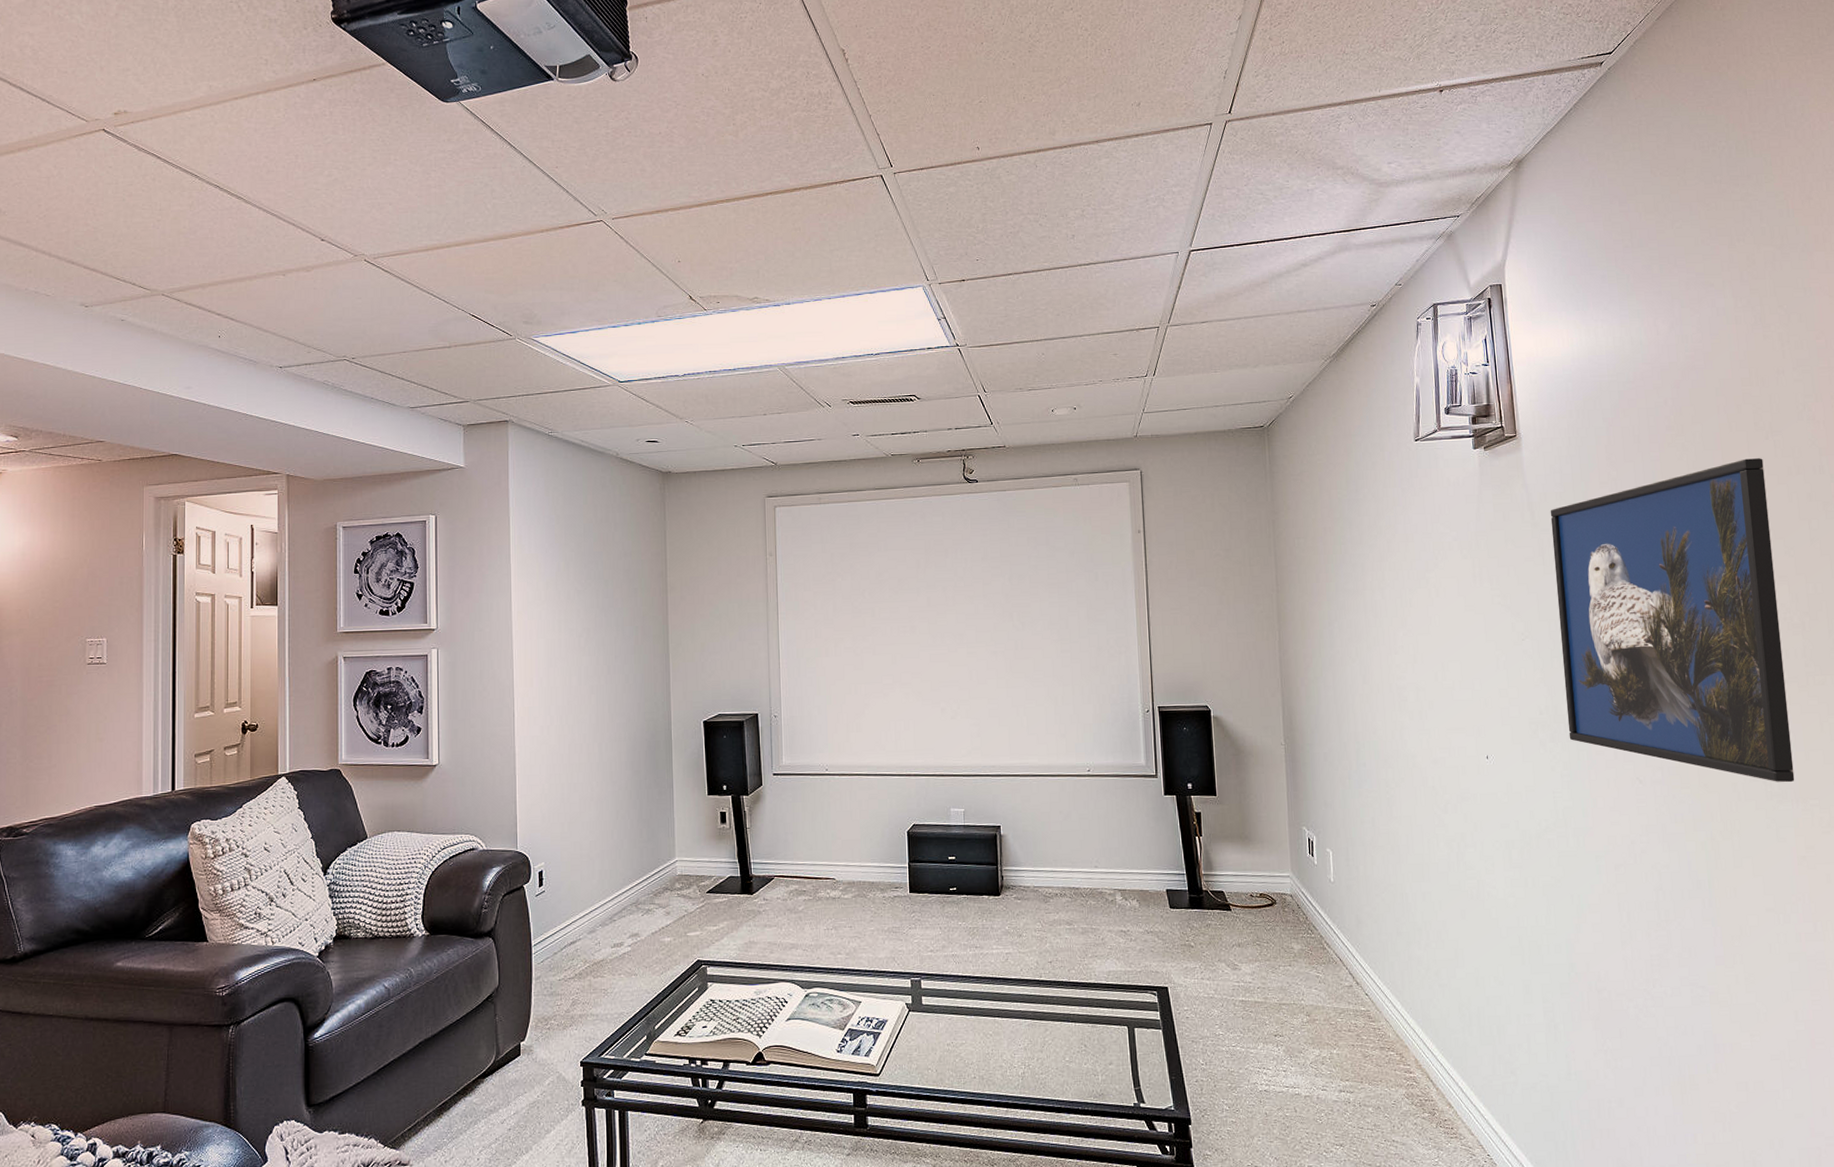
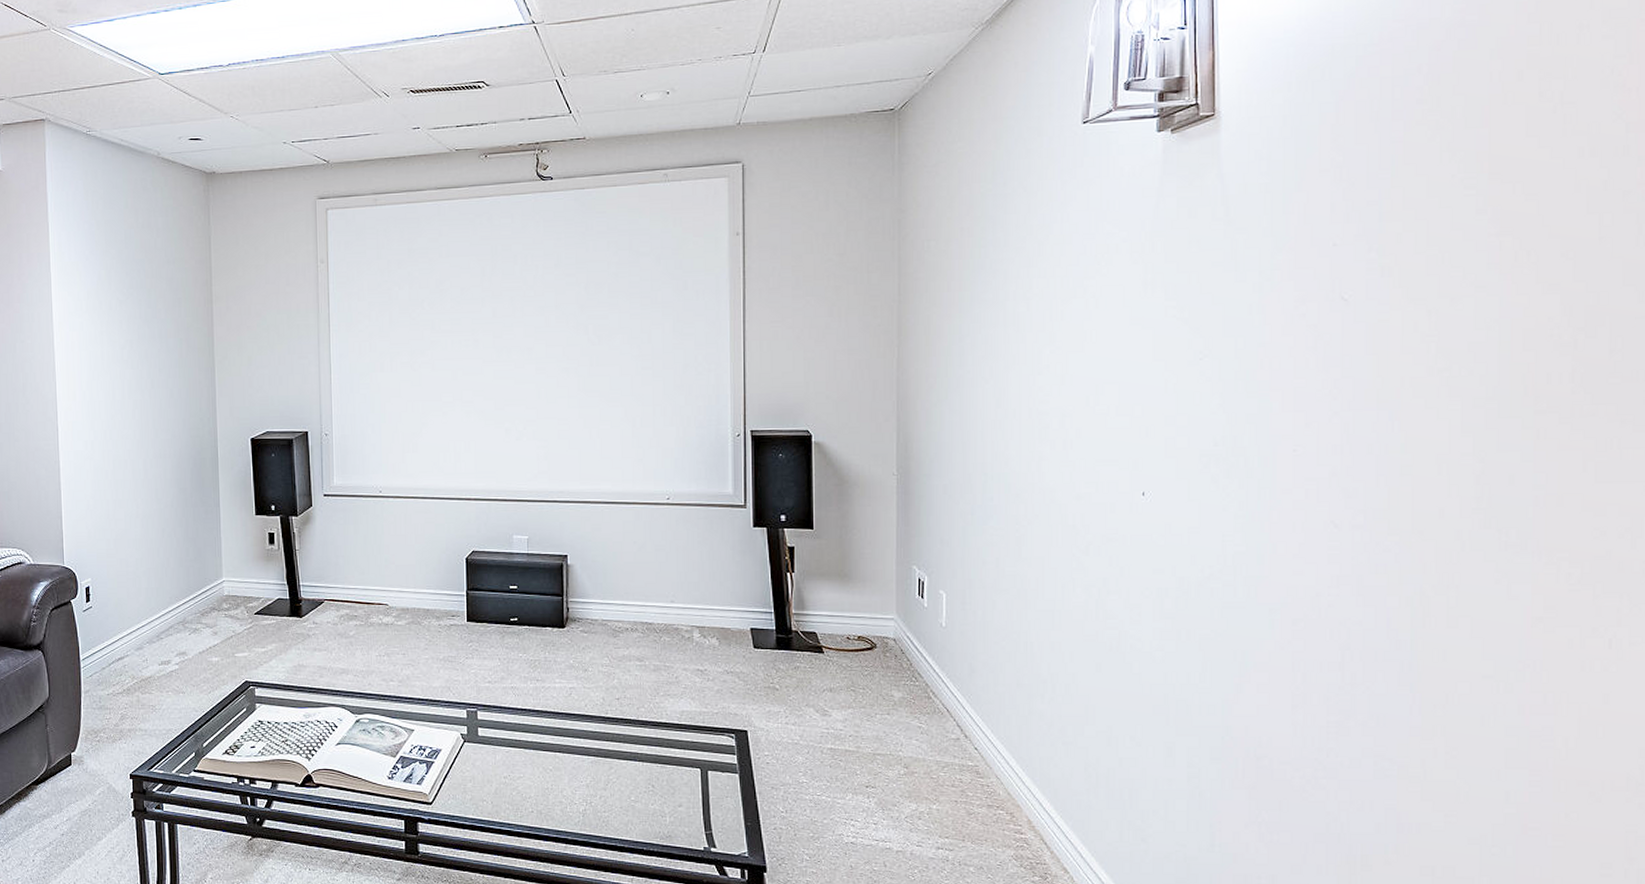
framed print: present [1550,458,1795,783] -> none [1249,137,1546,532]

